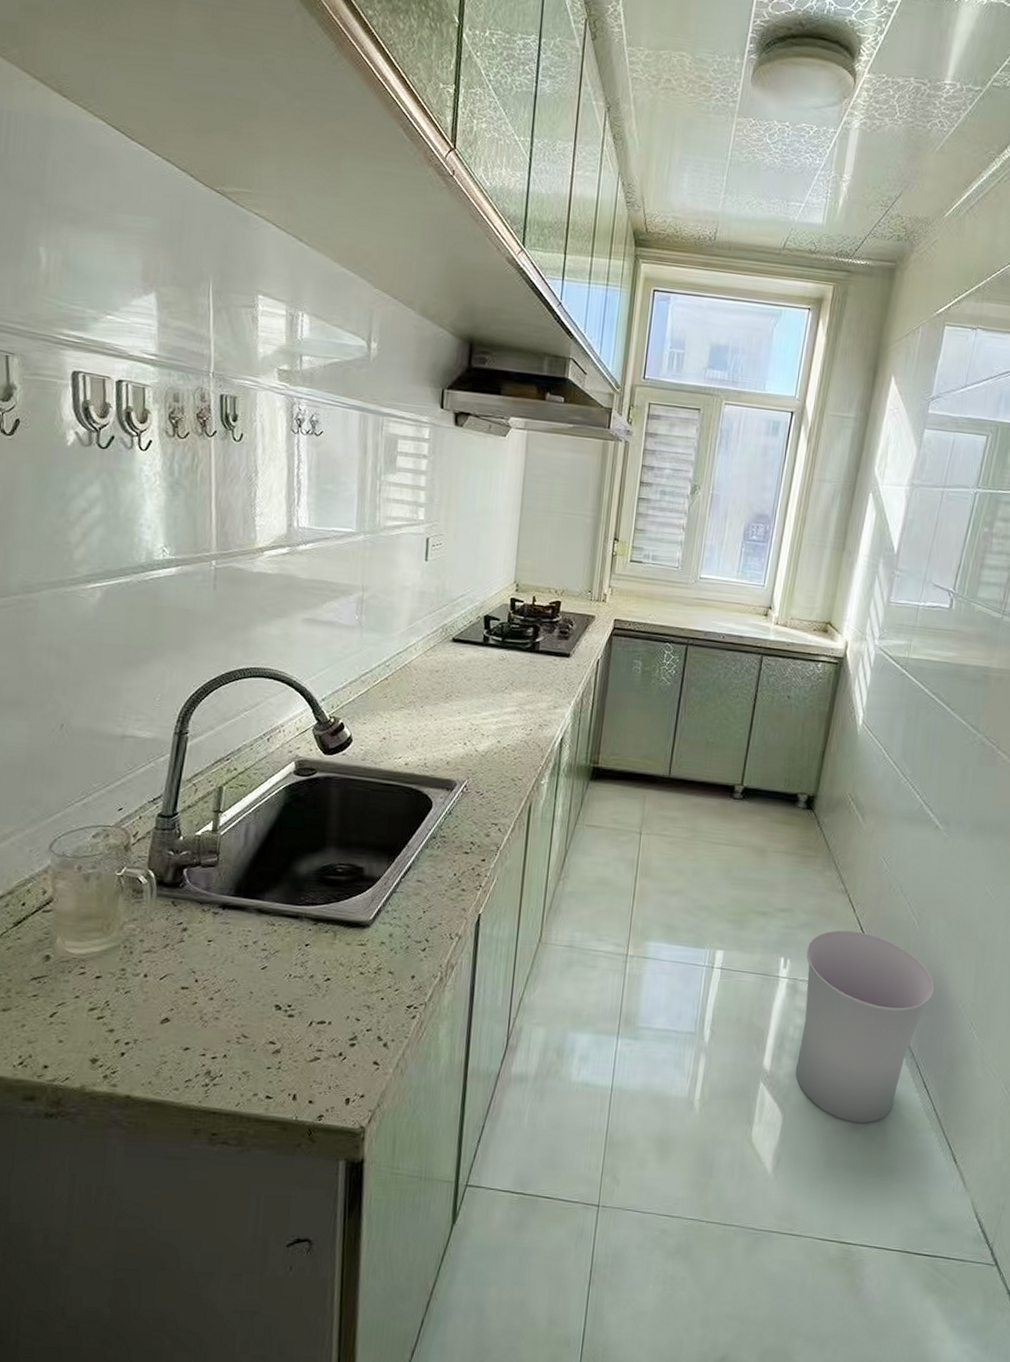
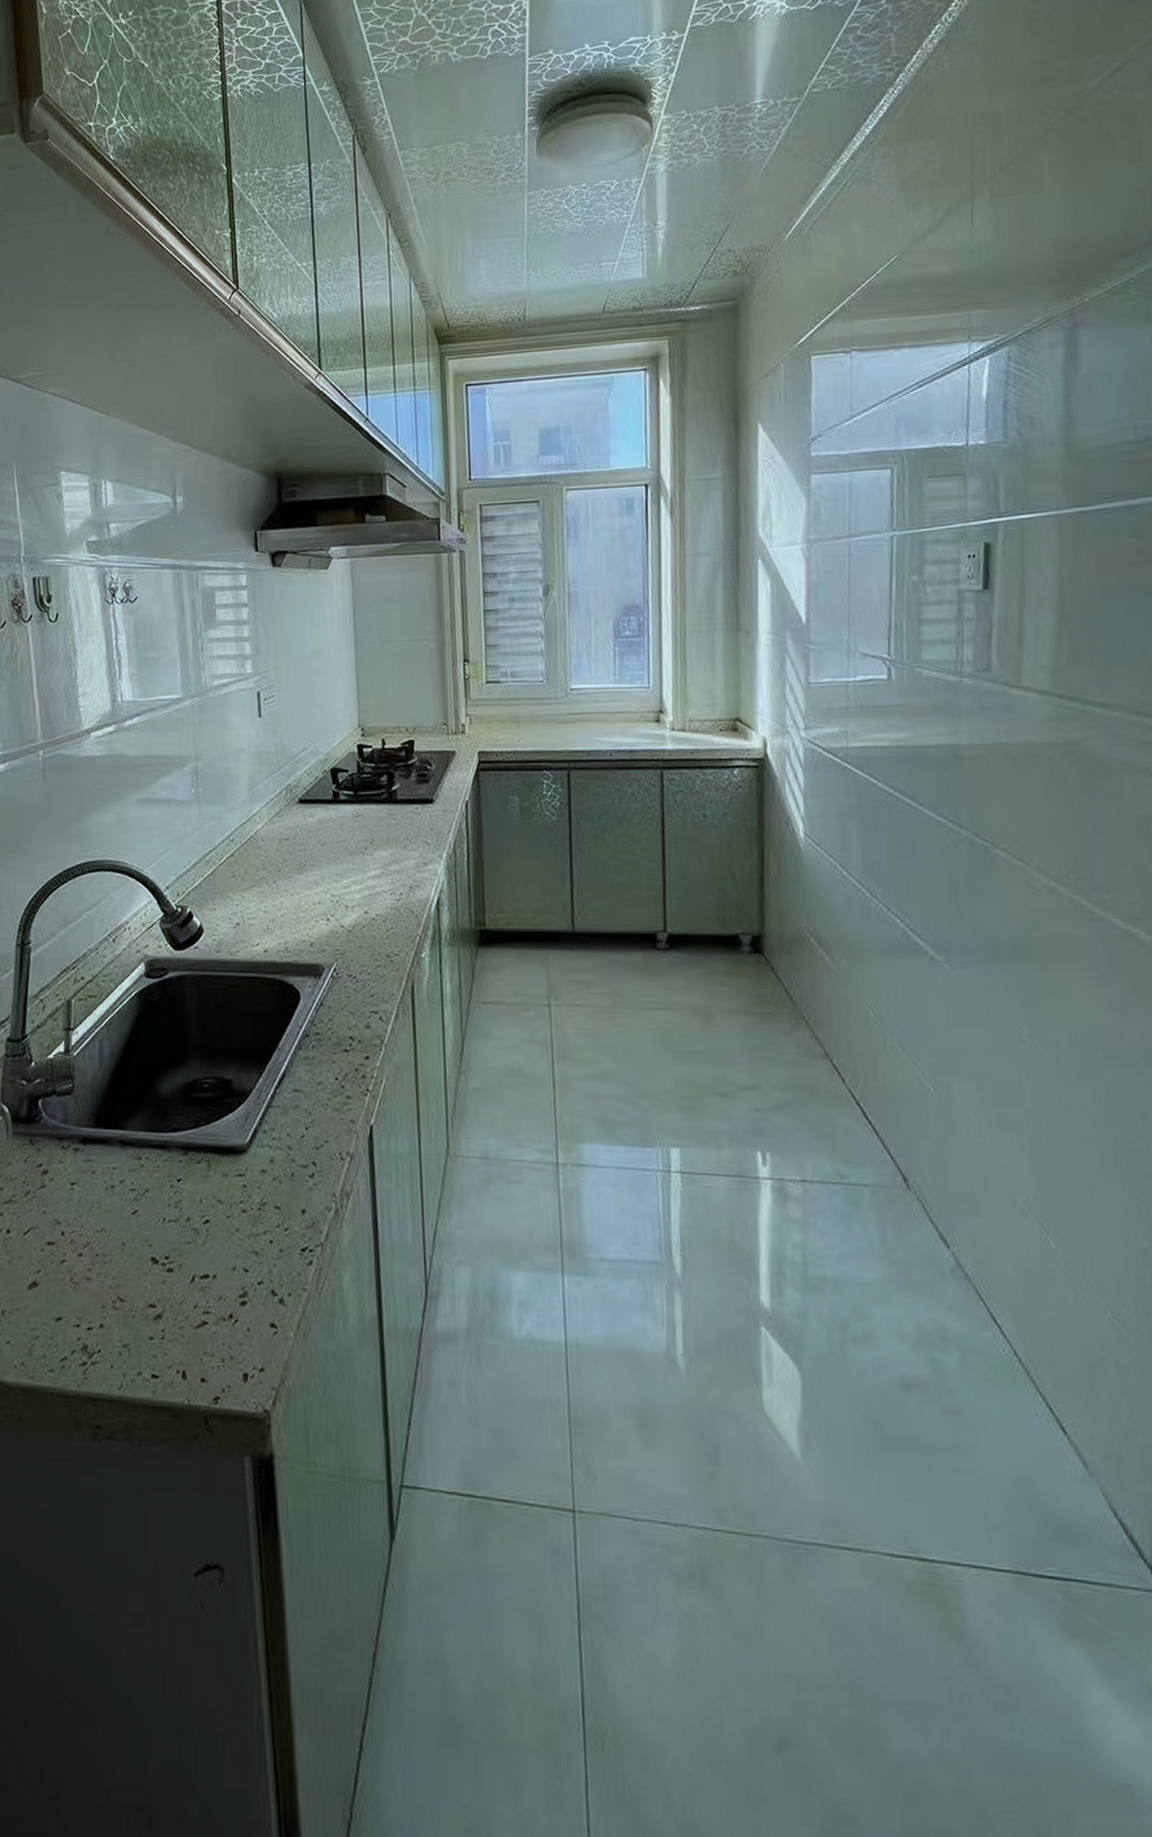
waste bin: present [796,930,935,1124] -> none [789,1108,978,1379]

